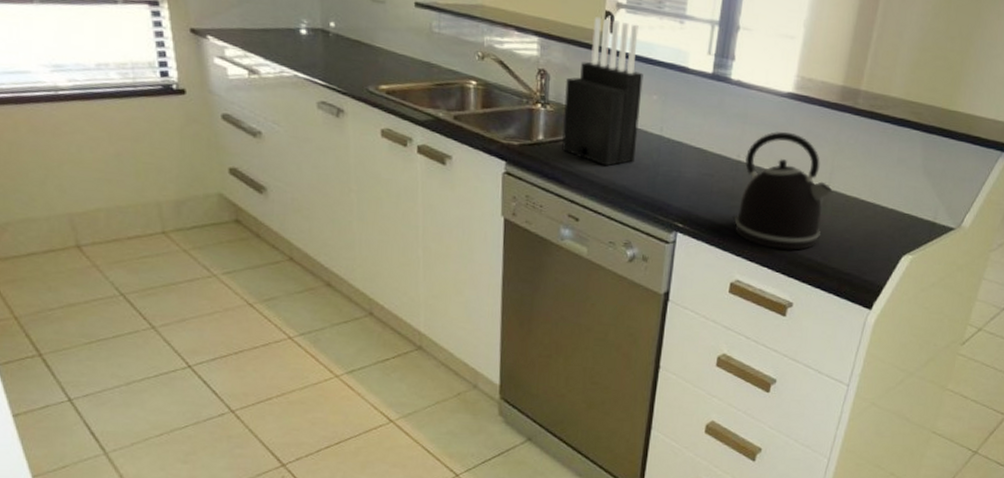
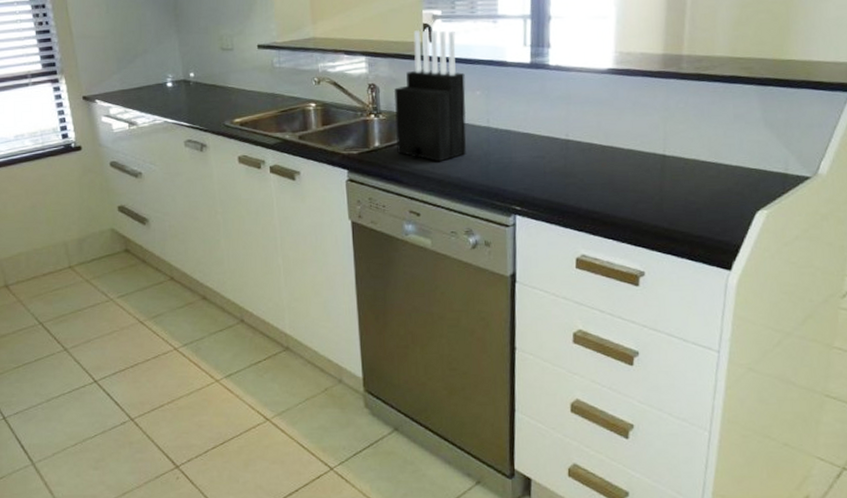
kettle: present [732,131,833,250] -> none [569,105,669,220]

